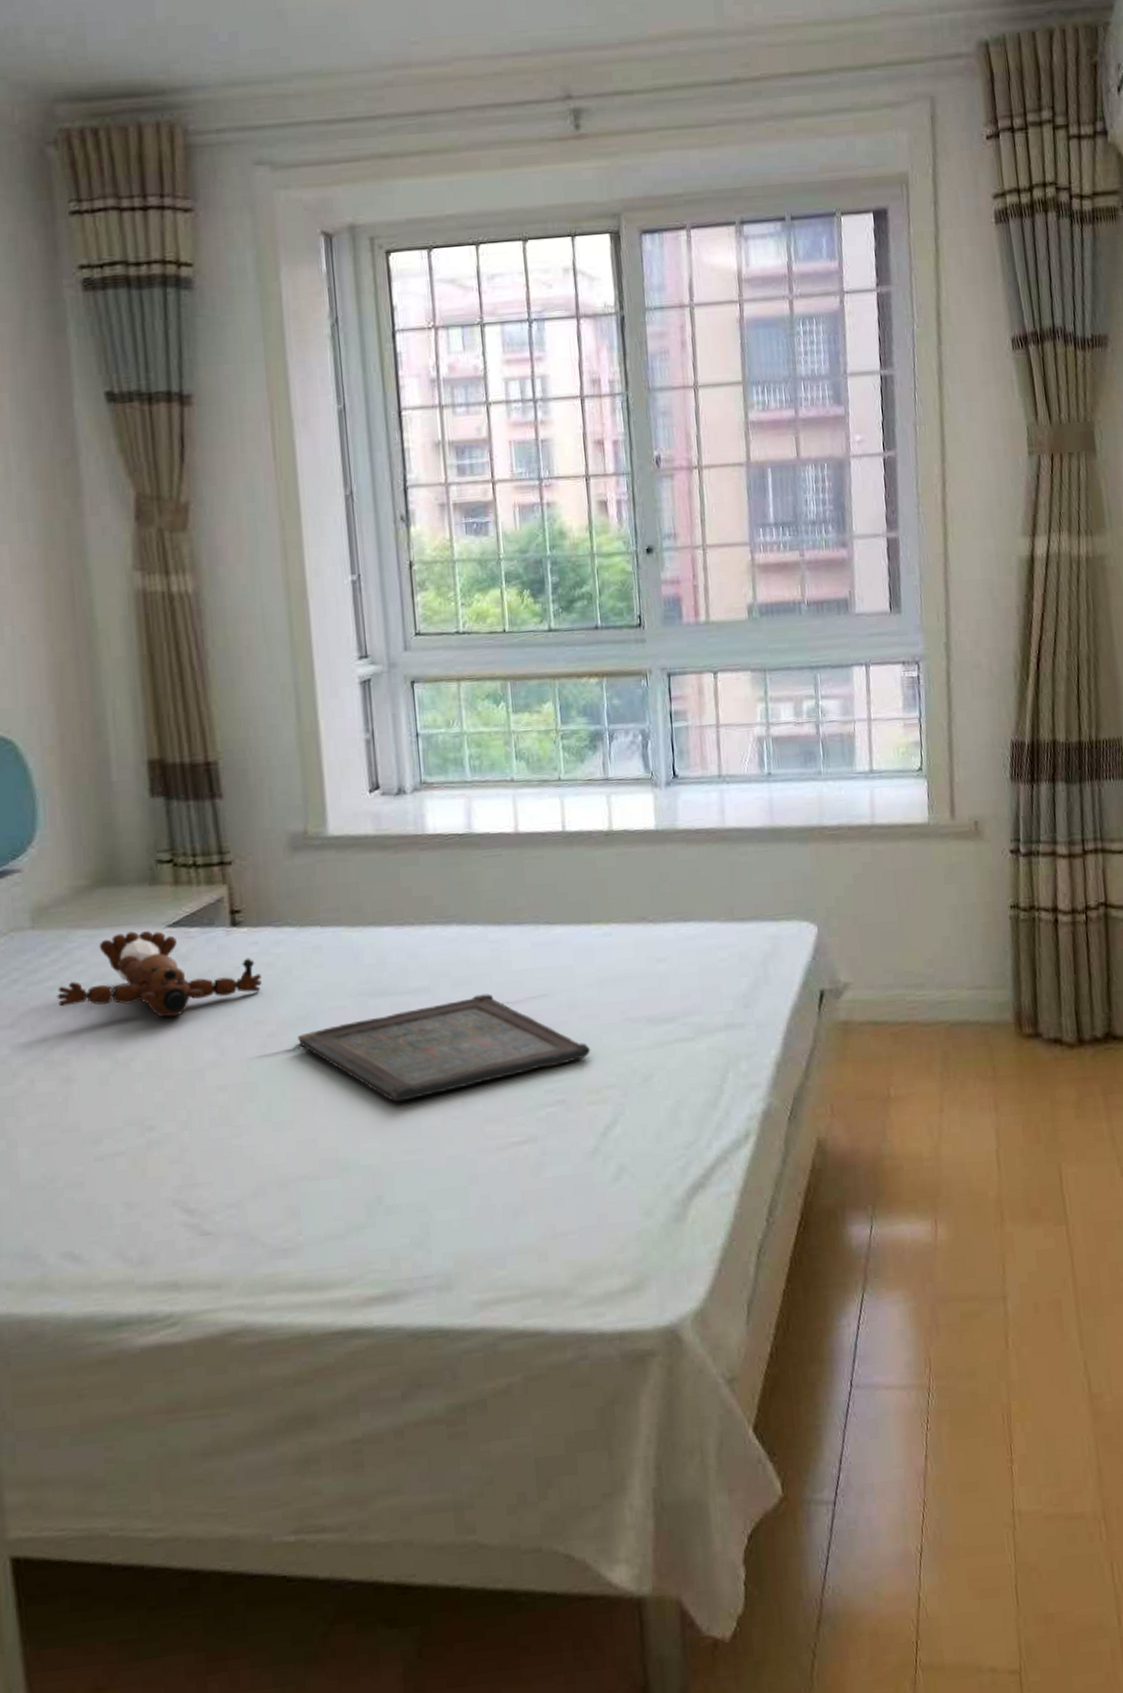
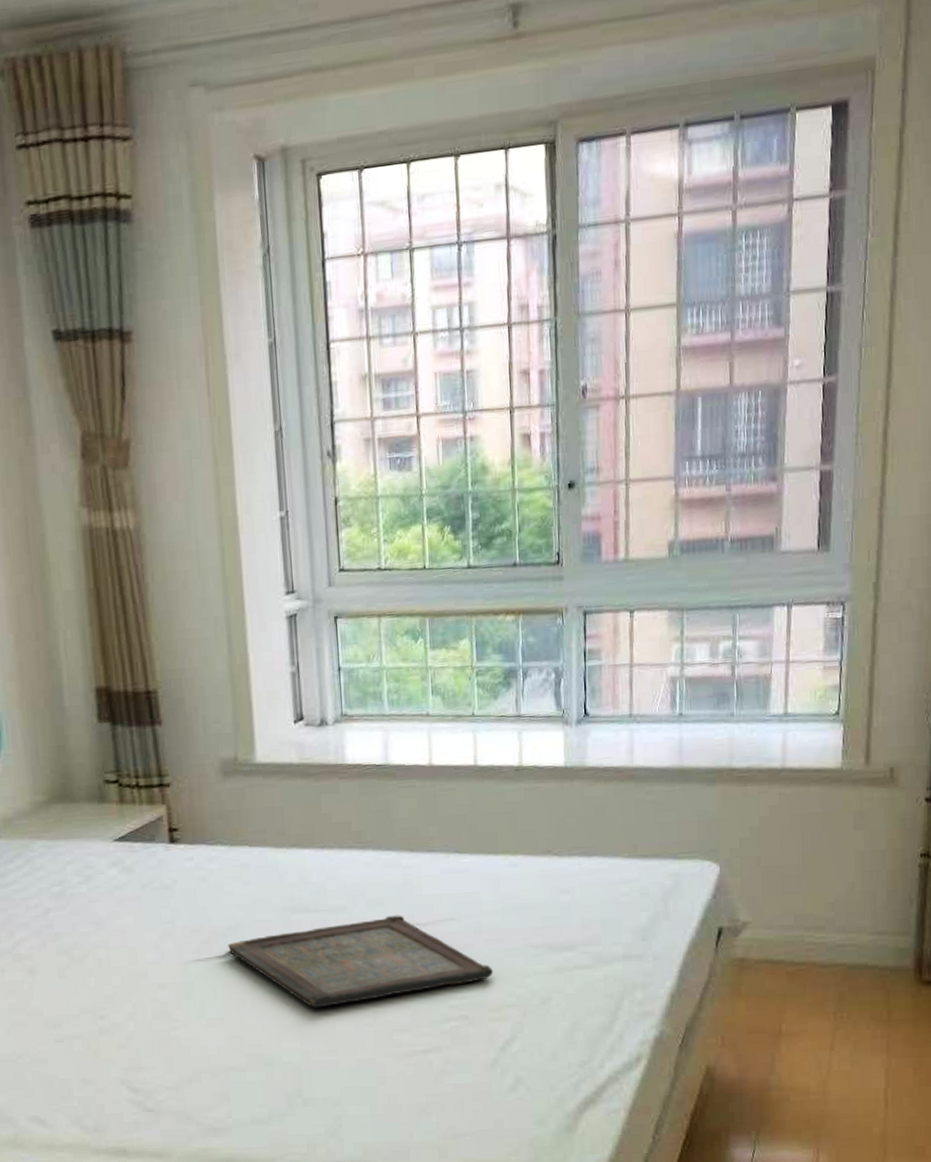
teddy bear: present [57,931,262,1018] -> none [21,844,197,922]

